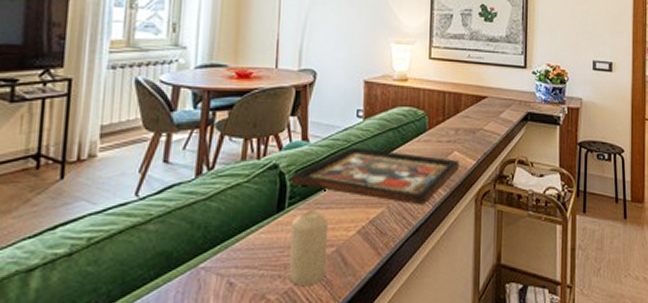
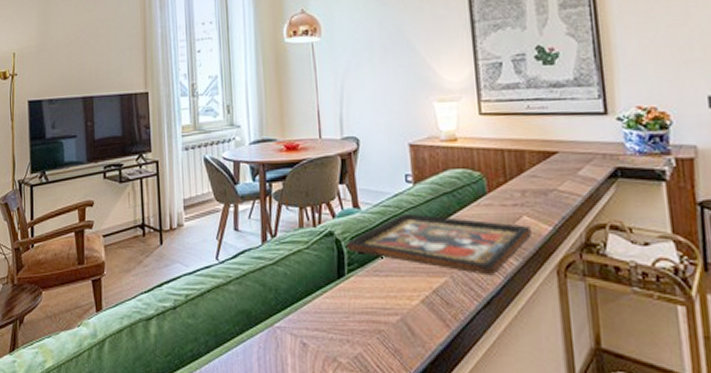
candle: present [288,209,329,286] -> none [353,277,394,352]

